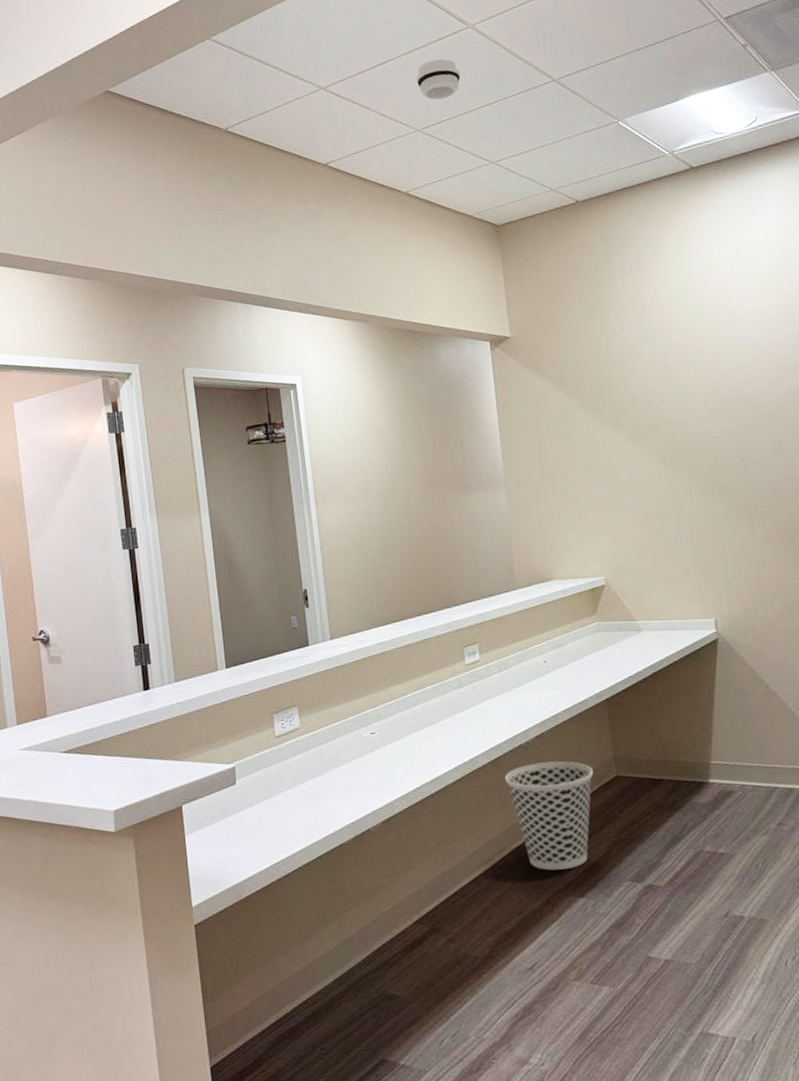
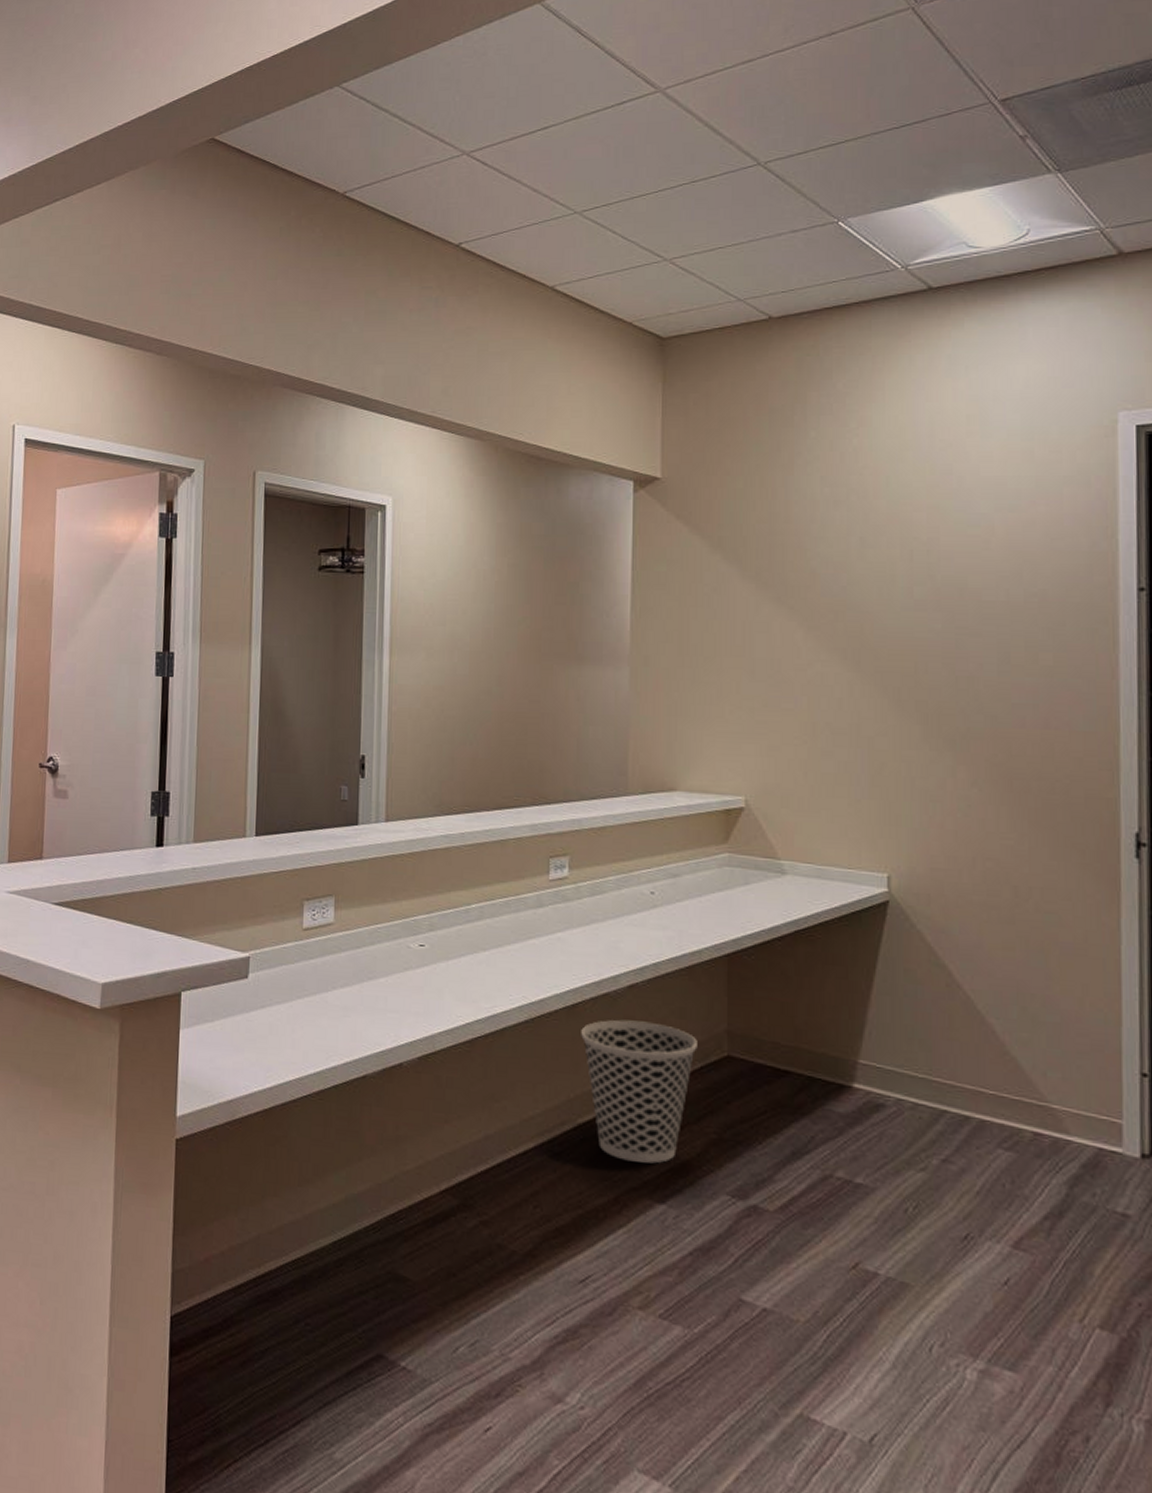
smoke detector: present [416,59,461,100] -> none [584,128,641,177]

